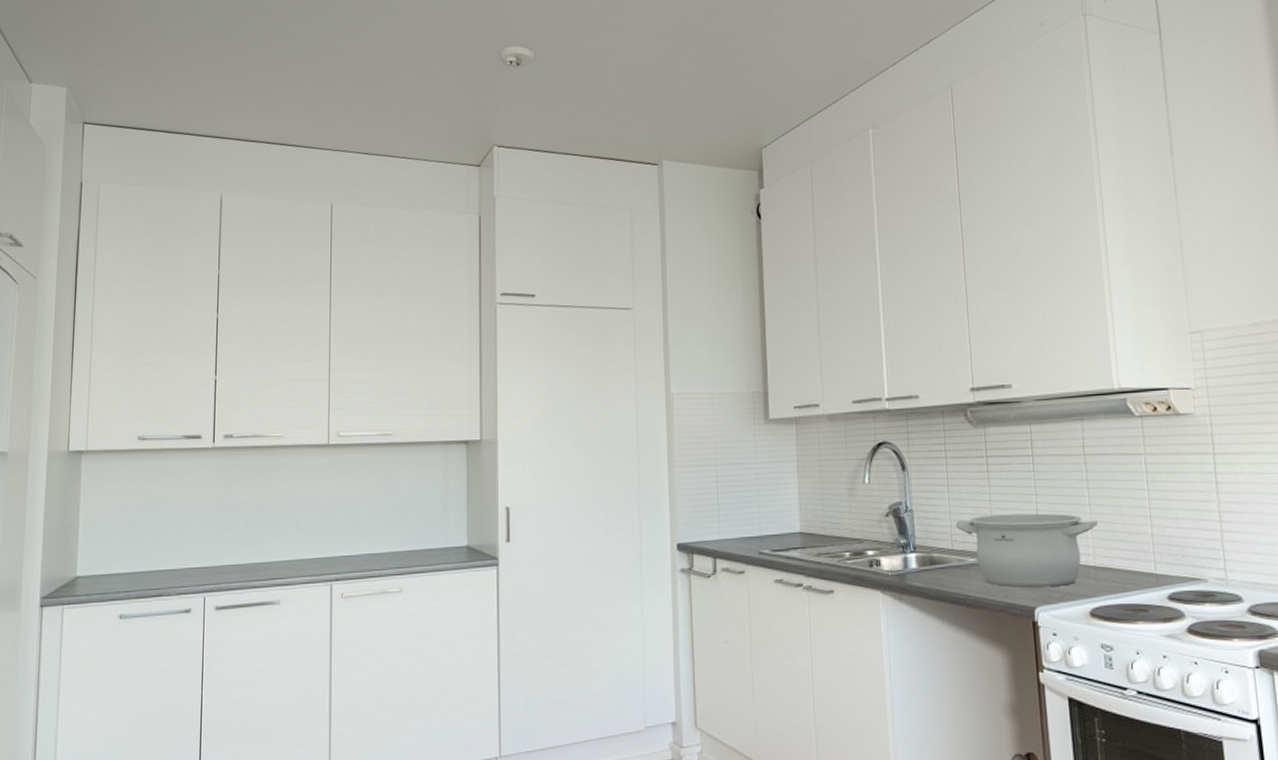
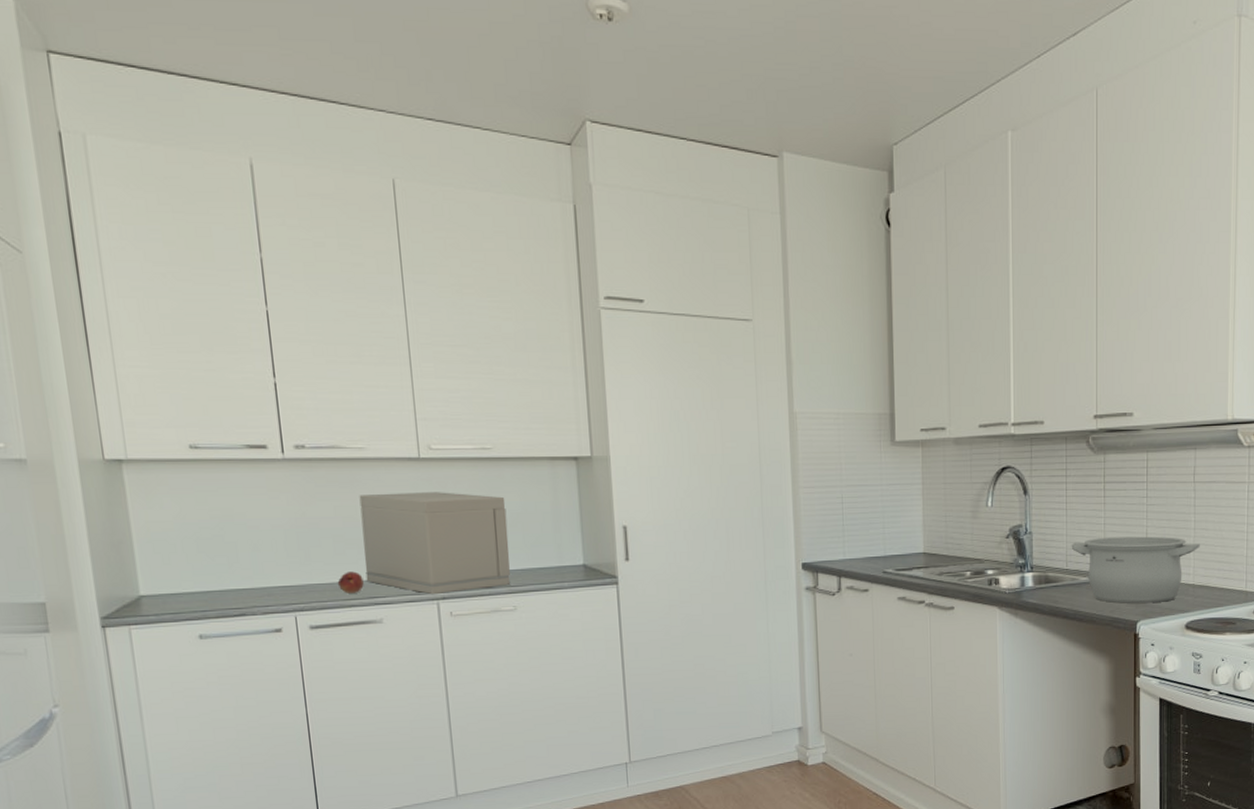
fruit: none [244,553,268,575] -> present [337,571,364,594]
microwave: none [270,476,400,576] -> present [359,492,510,595]

